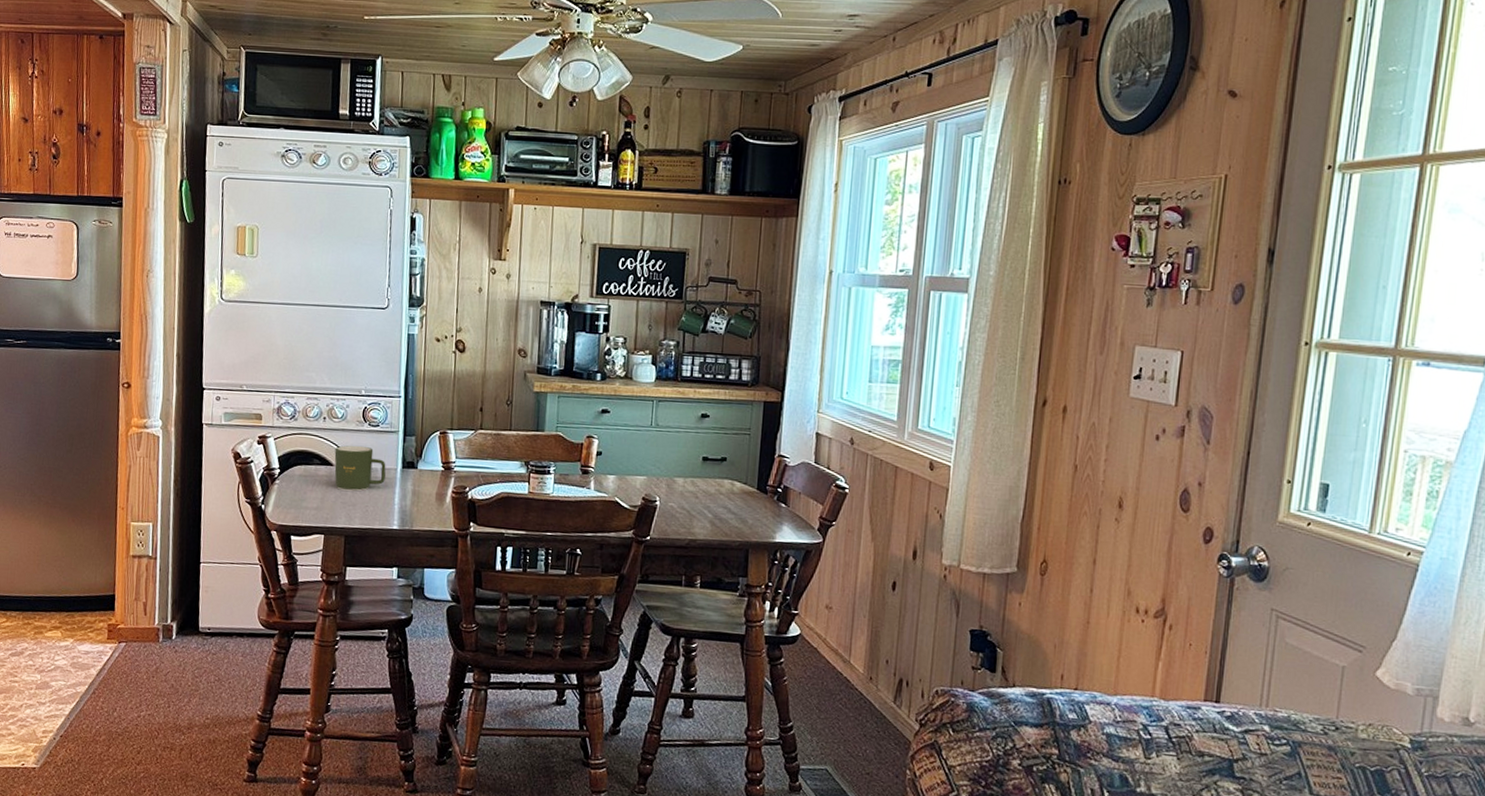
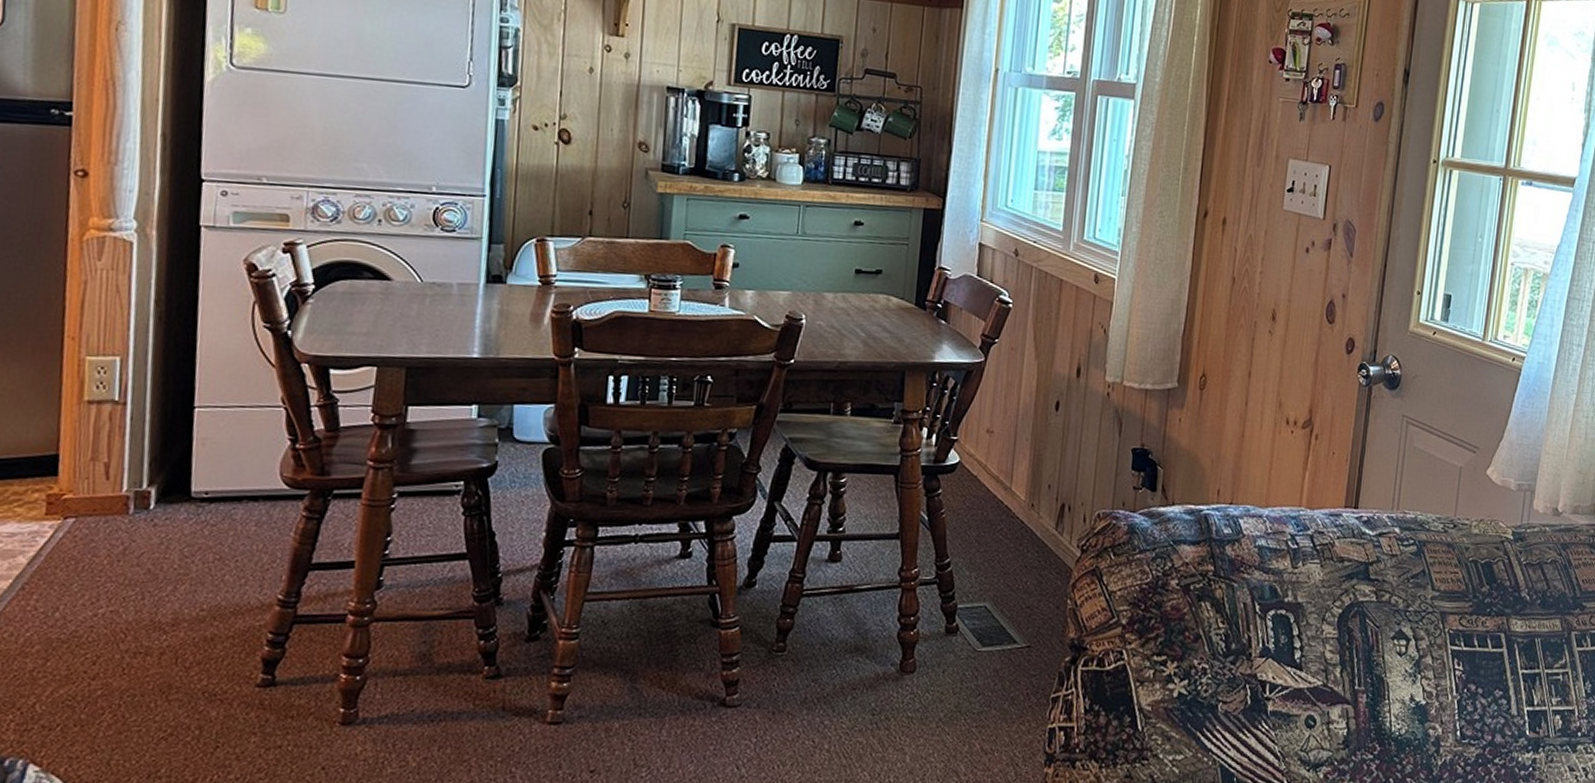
mug: present [334,445,386,492] -> none [392,254,464,313]

